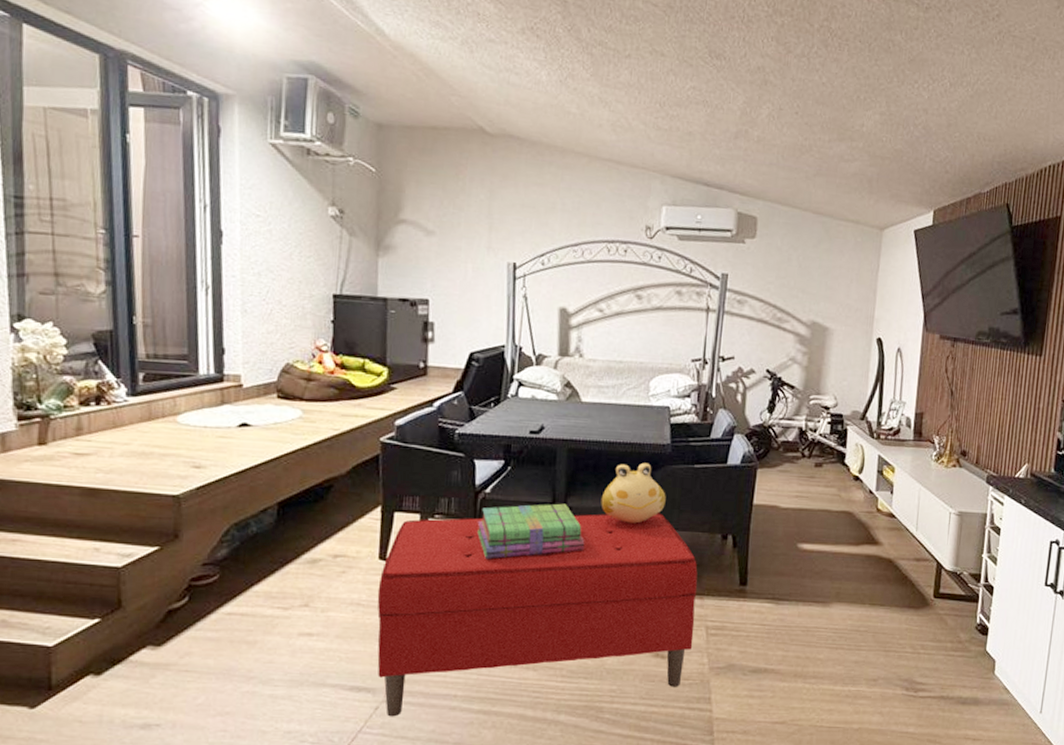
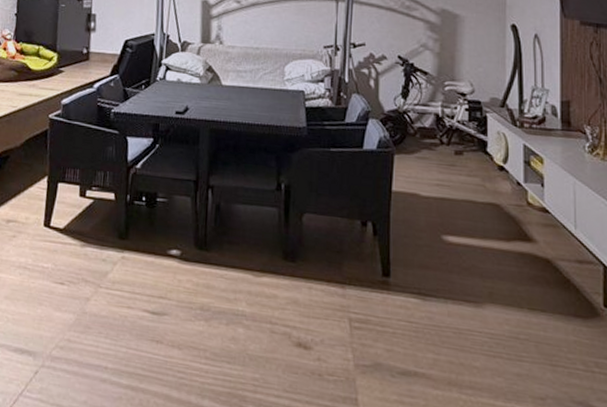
bench: present [377,512,698,717] -> none [38,190,338,384]
stack of books: present [477,503,585,560] -> none [128,181,227,233]
plush toy: present [601,462,666,524] -> none [241,144,304,205]

